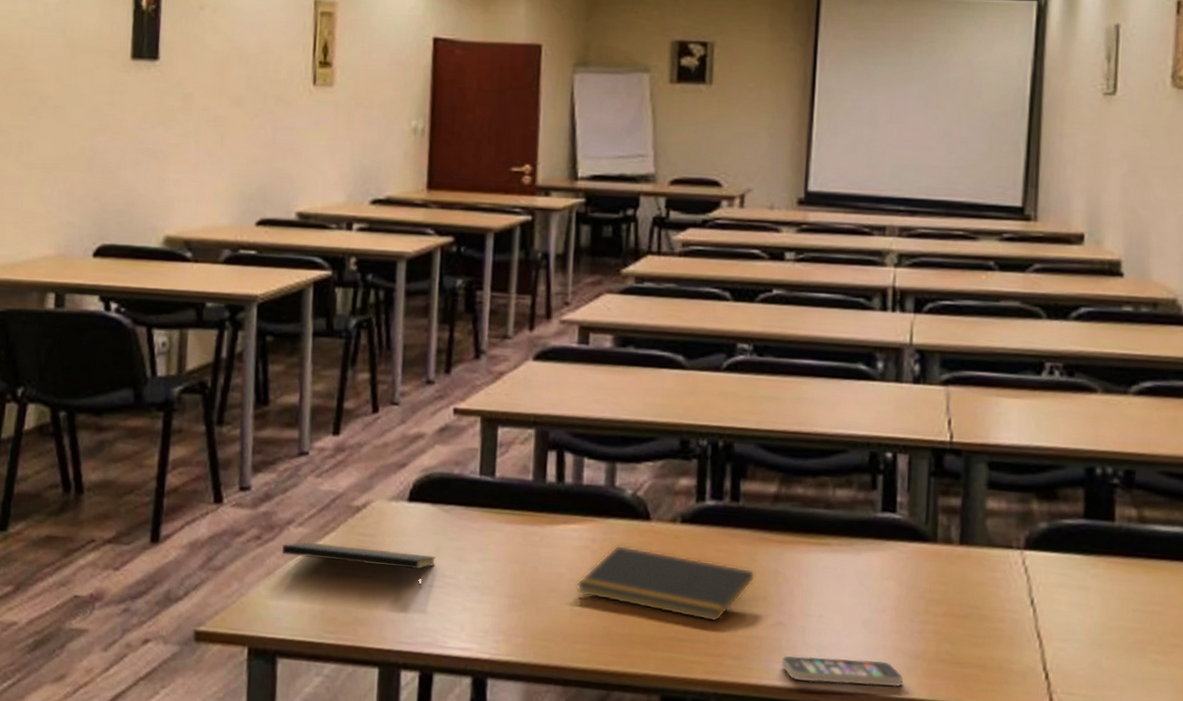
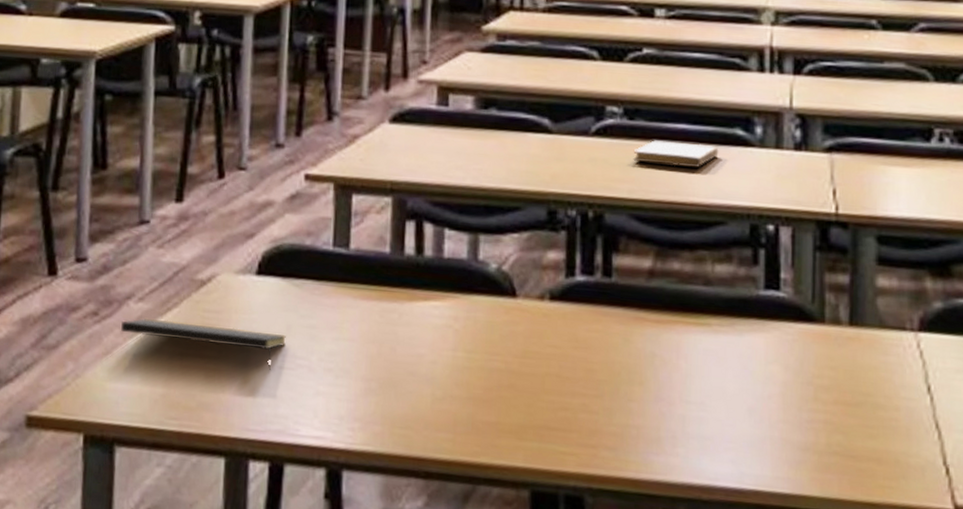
notepad: present [576,545,755,622] -> none [437,323,630,410]
notebook: none [761,375,842,400] -> present [633,140,719,167]
smartphone: present [781,656,904,687] -> none [660,447,793,483]

